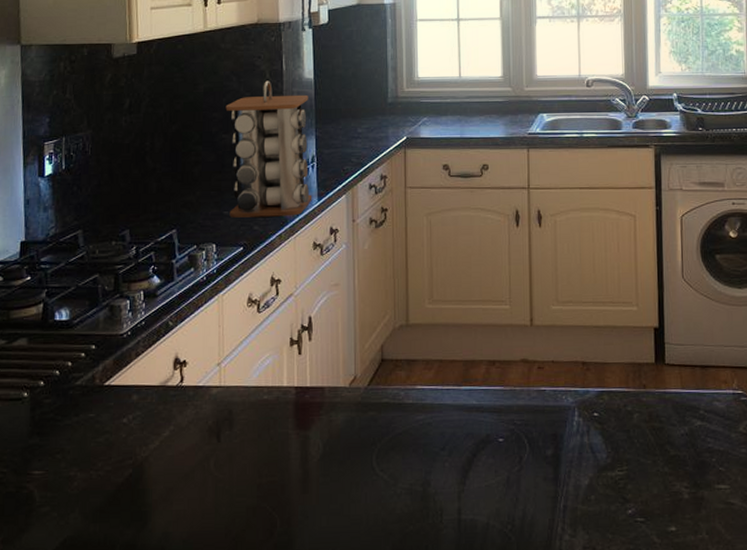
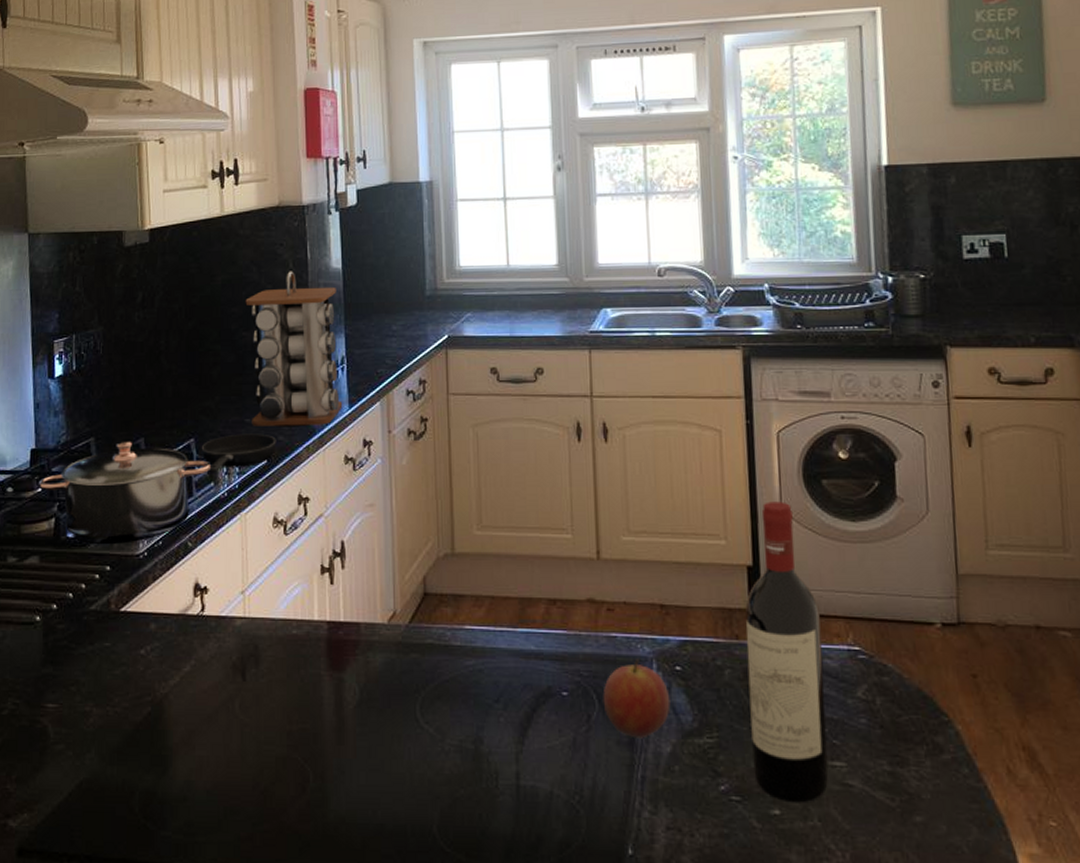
cooking pot: none [27,232,192,327] -> present [38,441,212,545]
frying pan: none [183,224,252,260] -> present [202,433,276,473]
fruit: none [533,408,589,475] -> present [602,658,670,739]
wine bottle: none [651,273,715,521] -> present [745,501,829,803]

